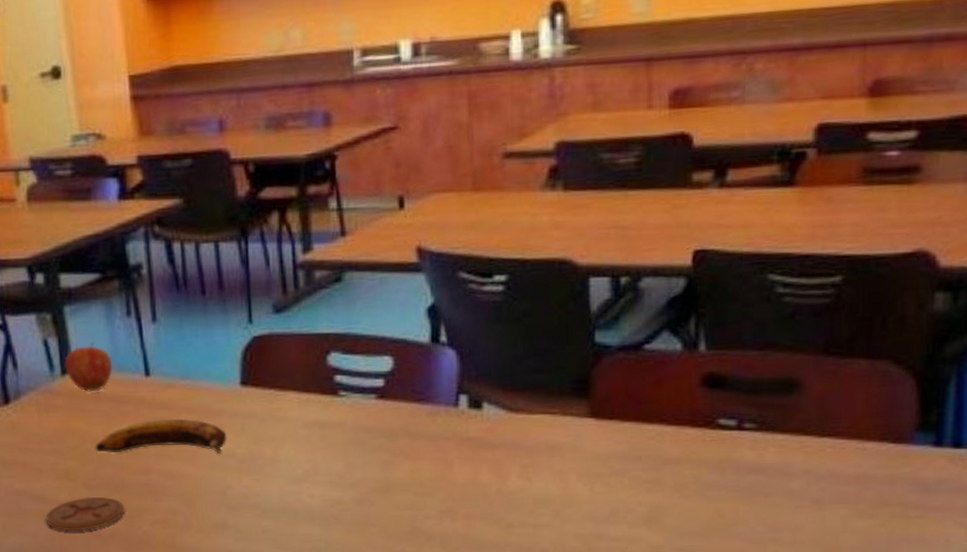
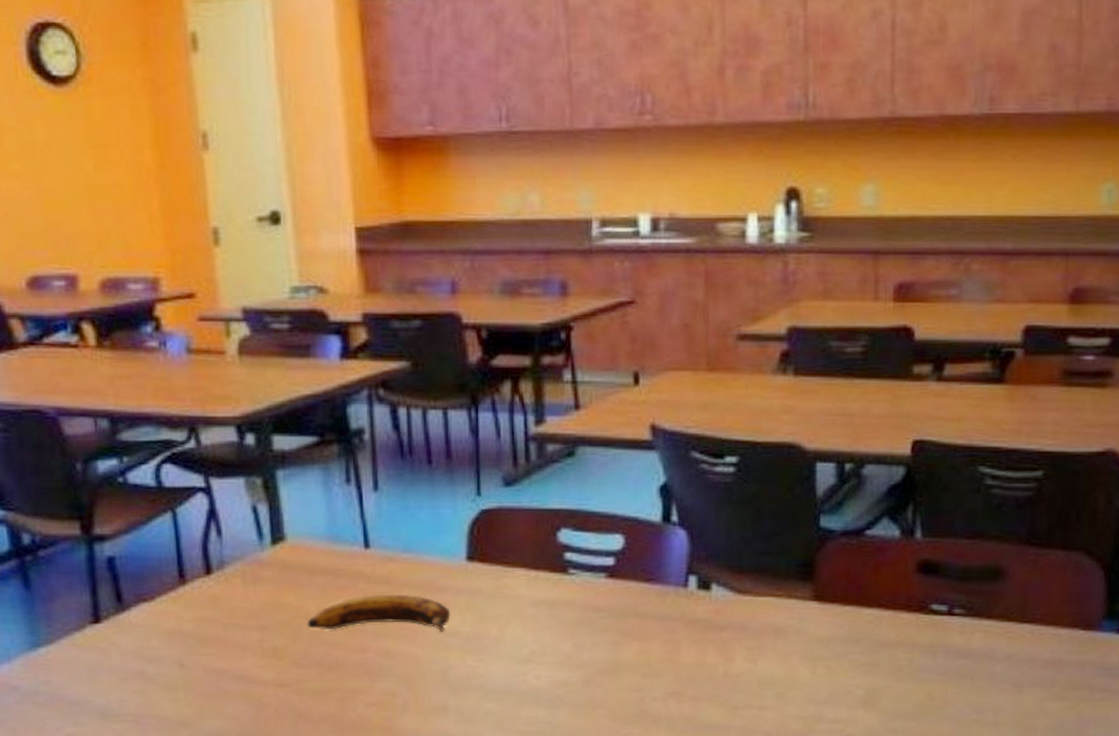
coaster: present [45,496,125,532] -> none [249,676,338,714]
apple: present [64,342,113,392] -> none [275,510,329,564]

